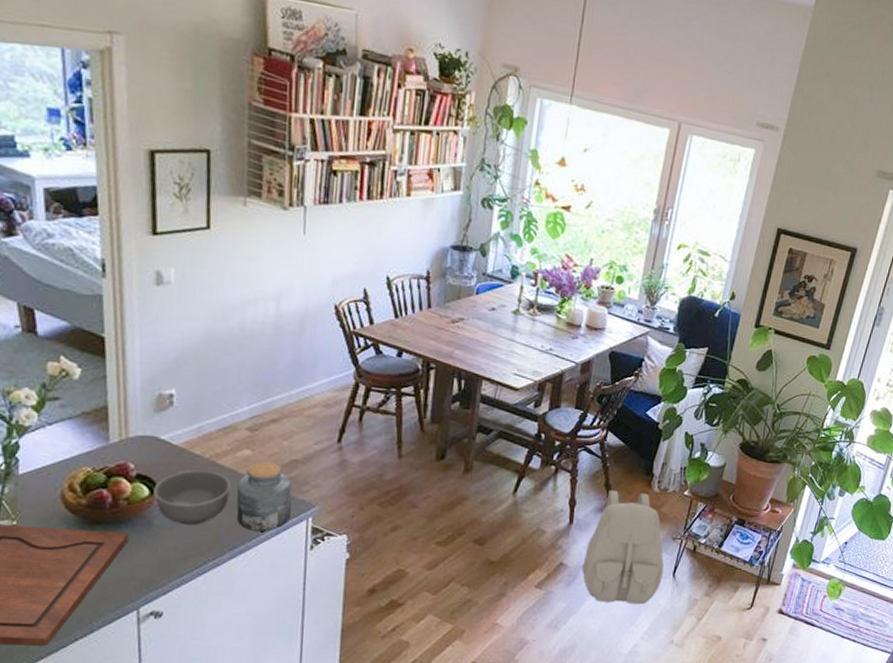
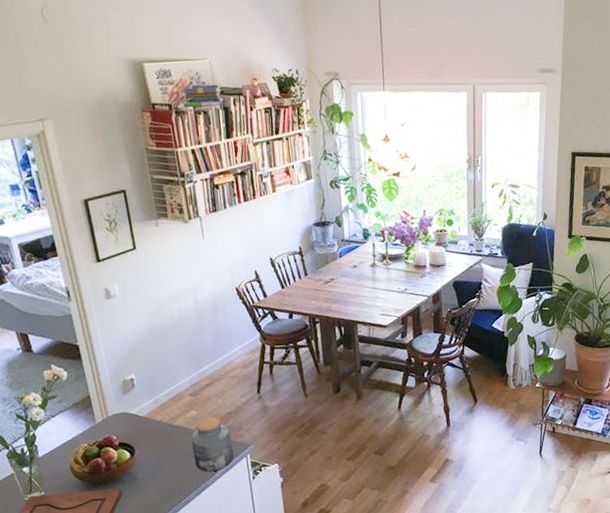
bowl: present [153,470,231,526] -> none [133,431,187,476]
books: none [310,38,366,73] -> present [183,84,224,108]
backpack: present [581,489,664,605] -> none [463,391,532,486]

